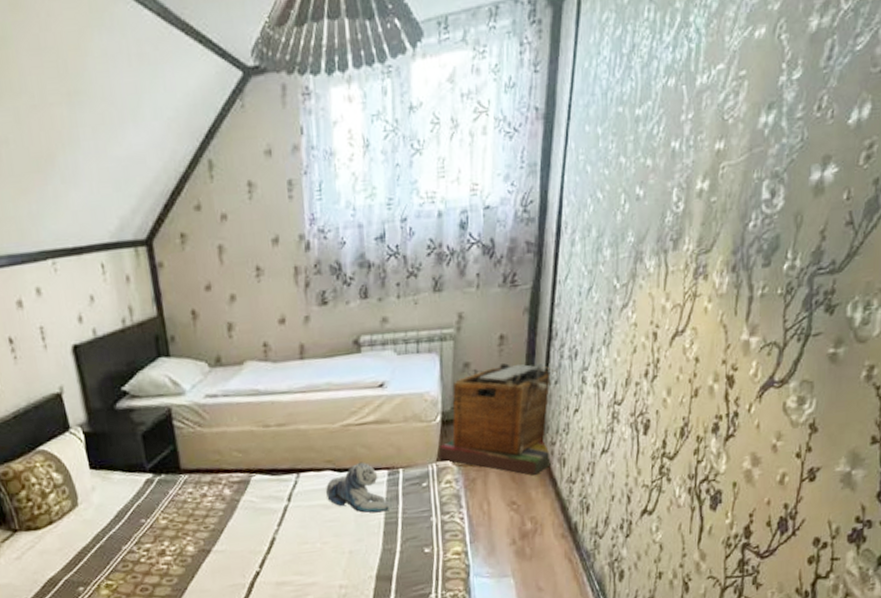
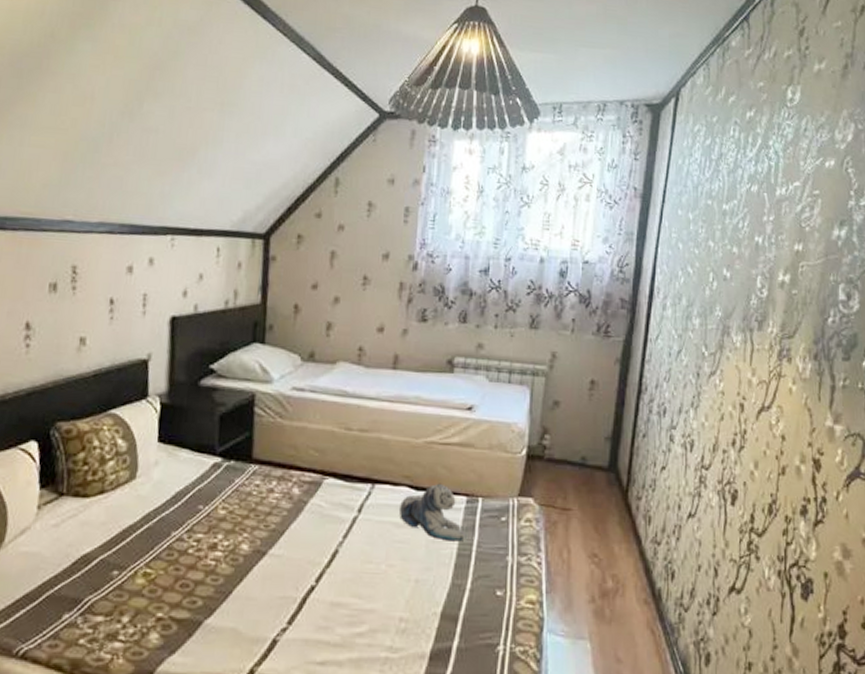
clothes hamper: present [439,362,557,475] -> none [521,407,646,529]

